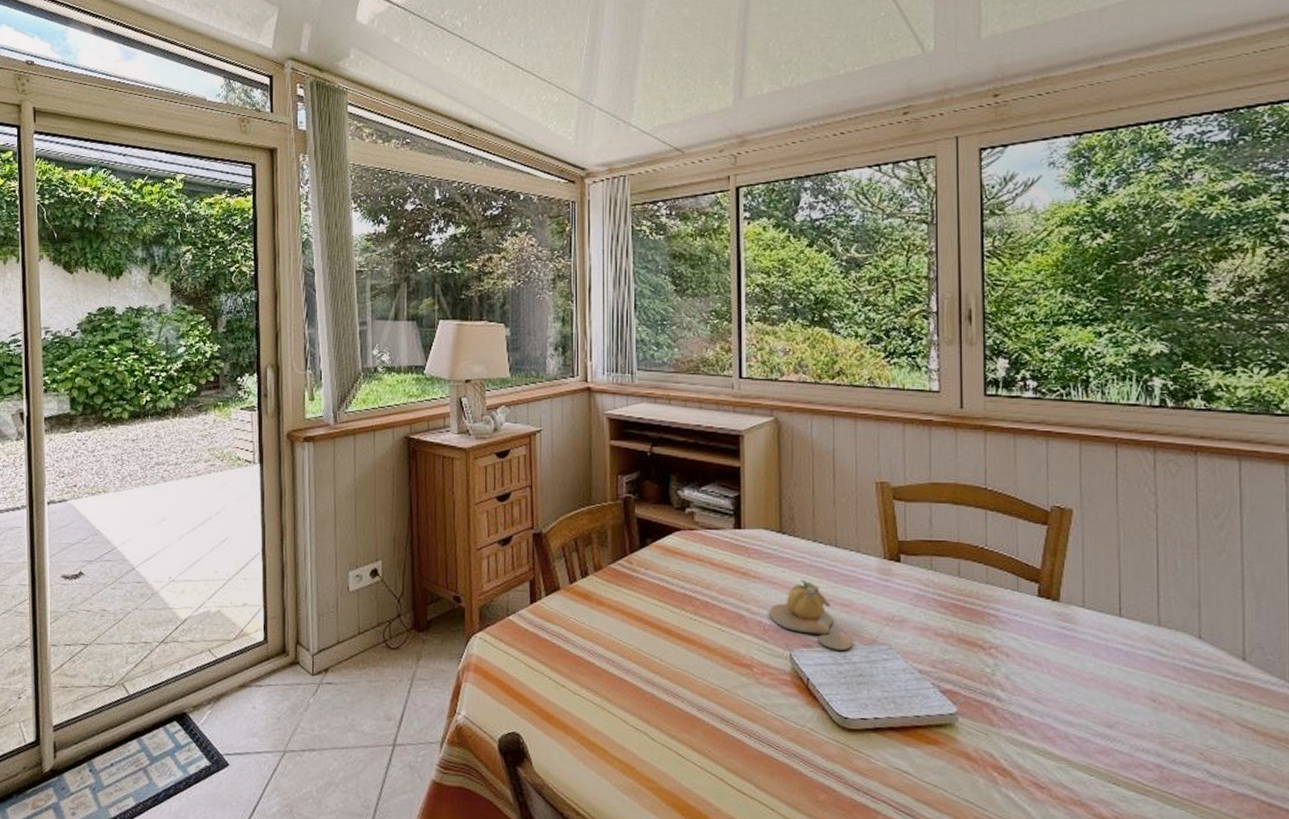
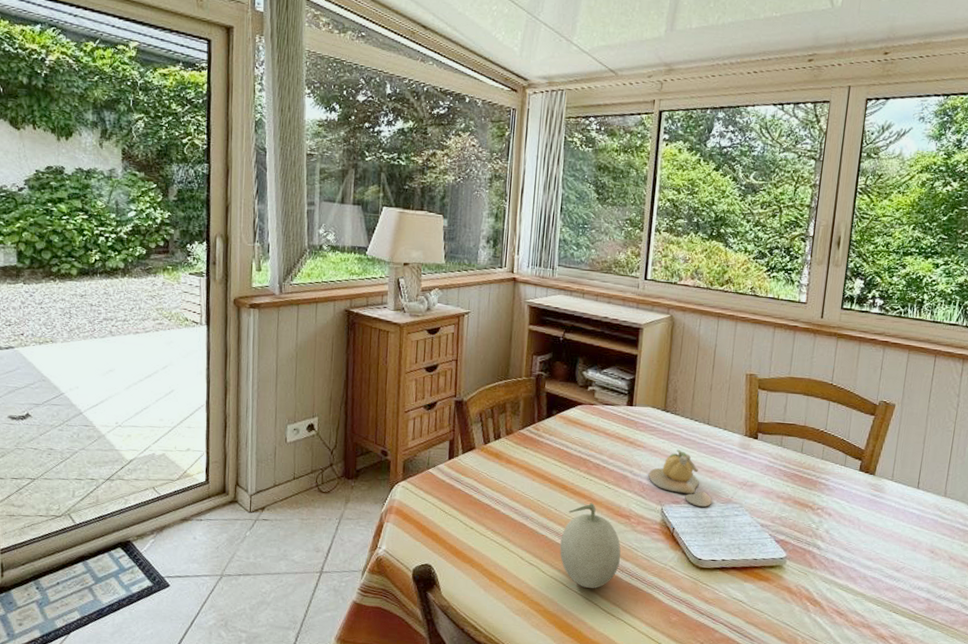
fruit: none [670,649,746,759] -> present [560,502,621,588]

